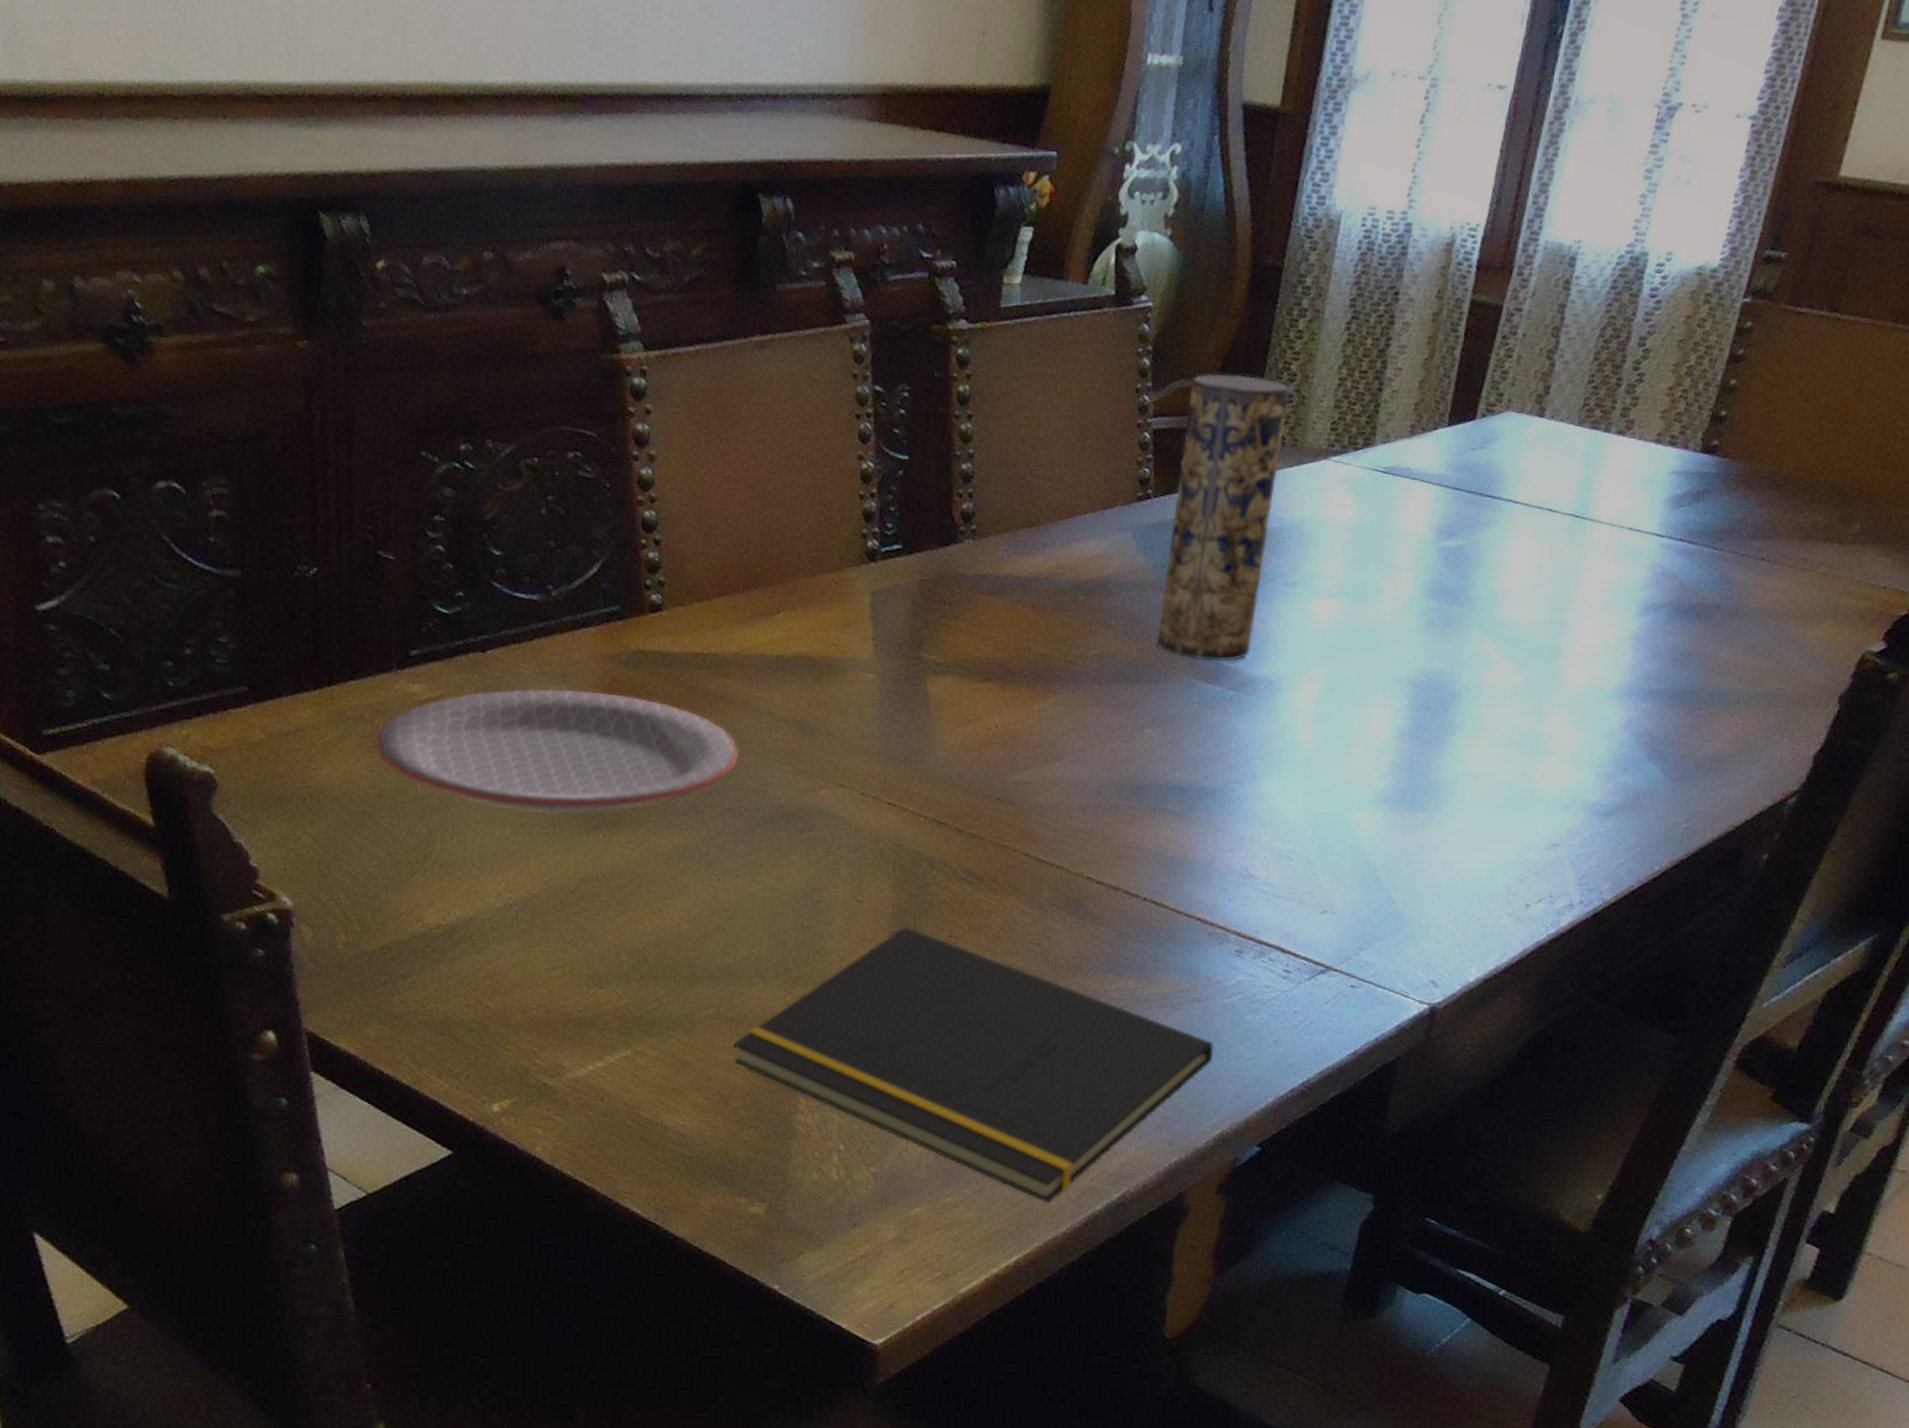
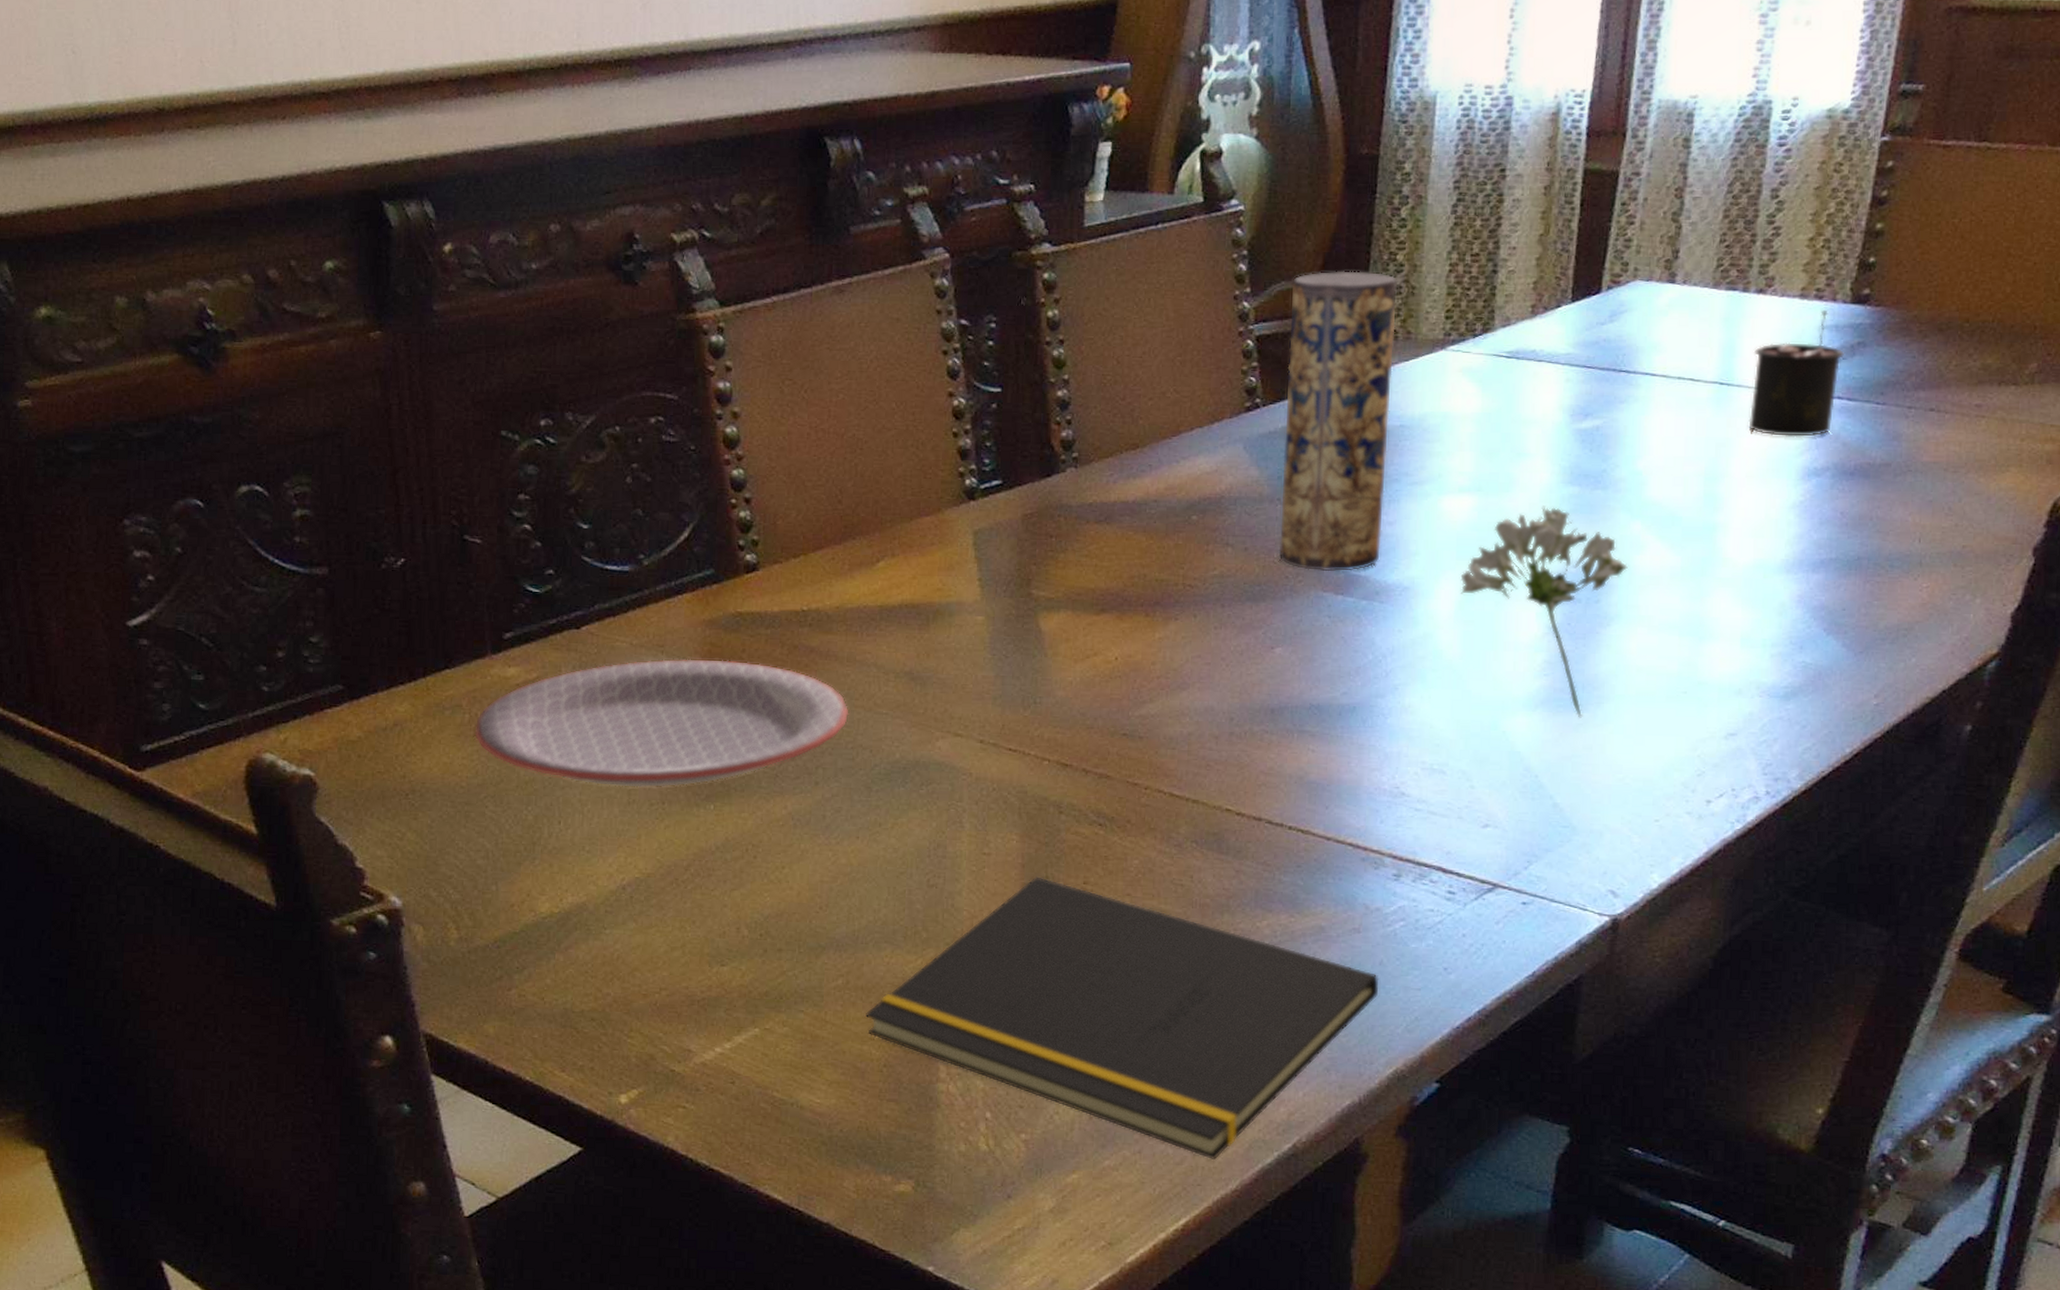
flower: none [1321,616,1476,819] -> present [1460,506,1628,718]
candle: none [1598,457,1691,574] -> present [1748,311,1845,437]

